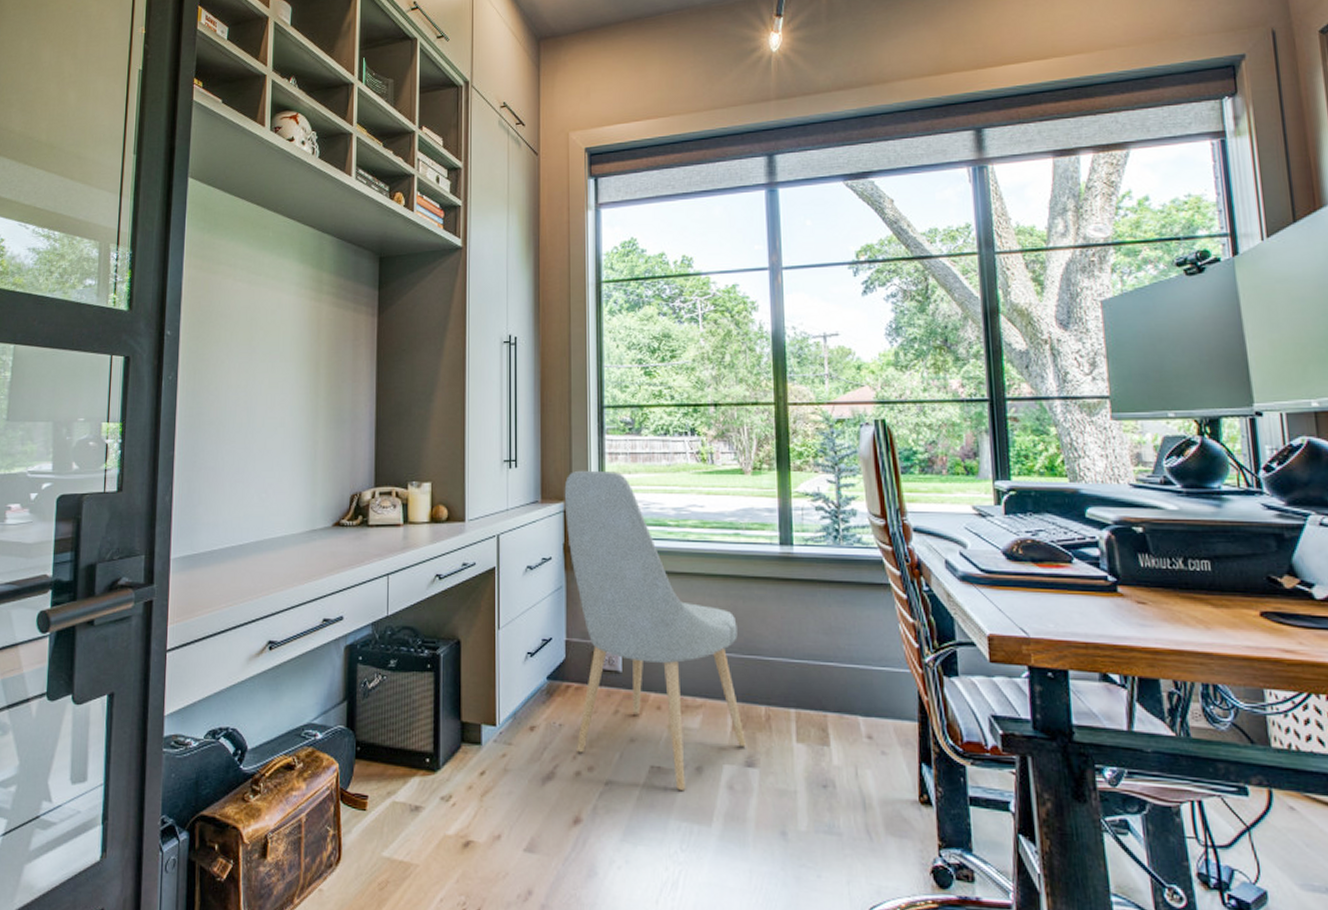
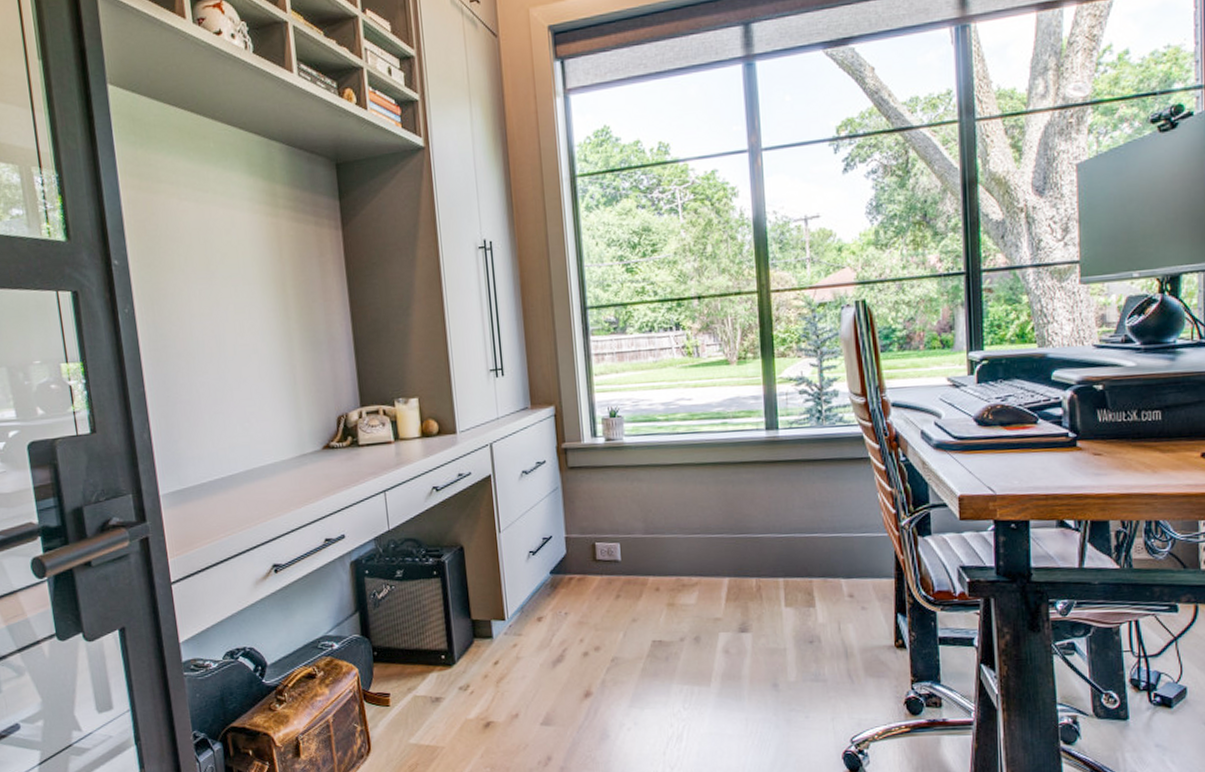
chair: present [564,470,746,792] -> none [553,372,739,660]

